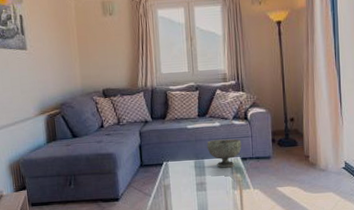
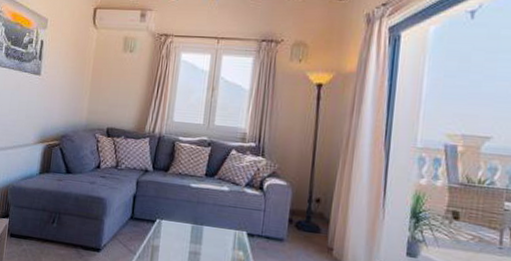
decorative bowl: present [206,138,242,168] -> none [209,205,251,242]

